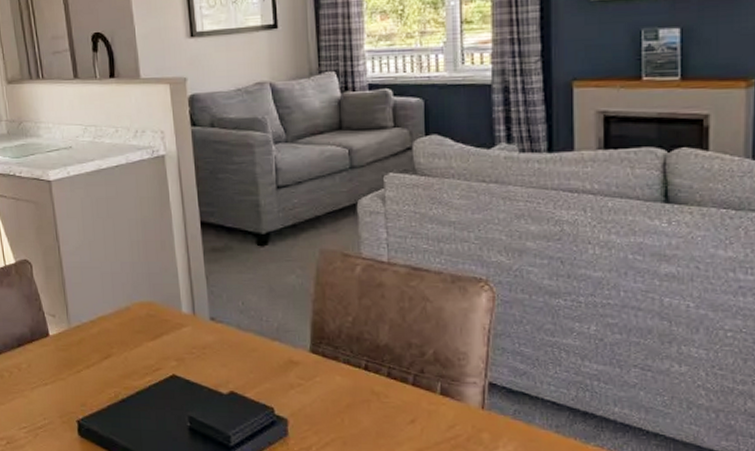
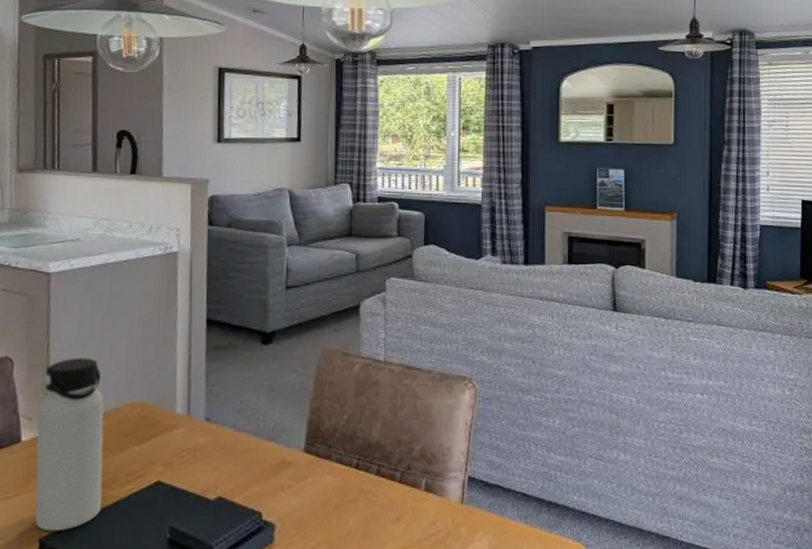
water bottle: none [58,260,126,415] -> present [35,357,104,532]

